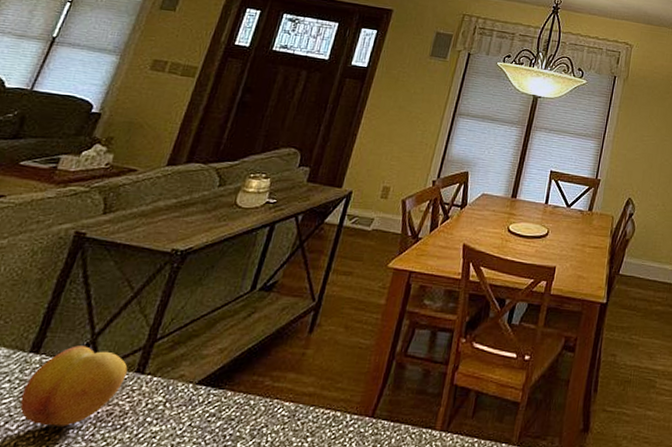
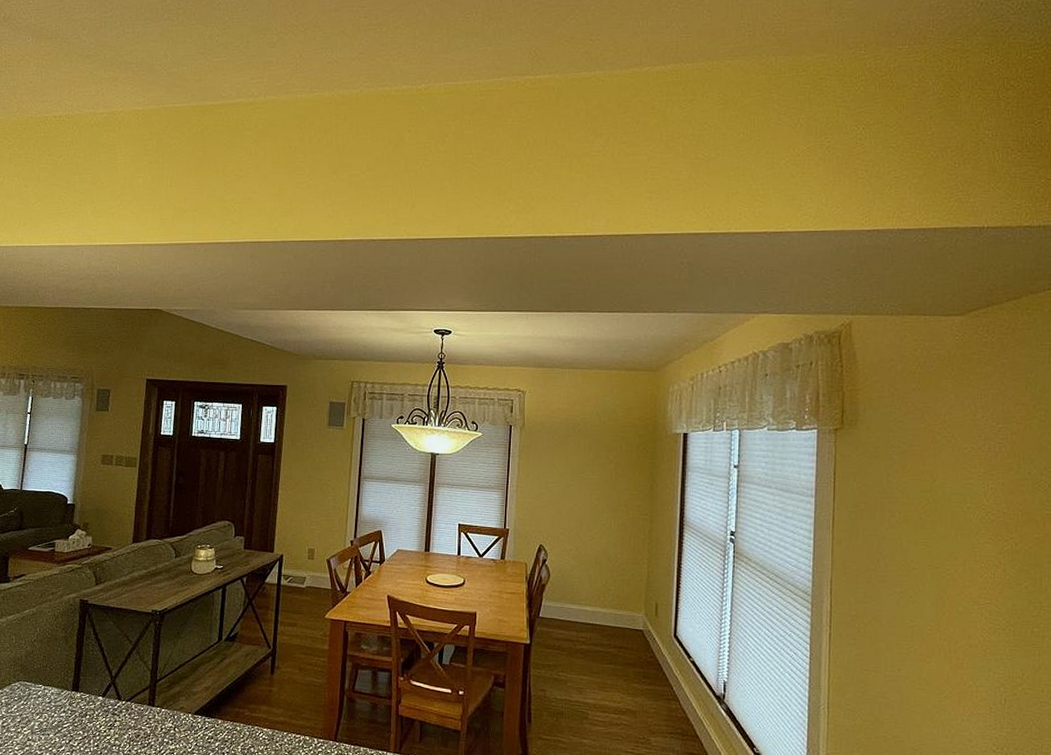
fruit: present [19,345,128,426] -> none [75,686,142,744]

